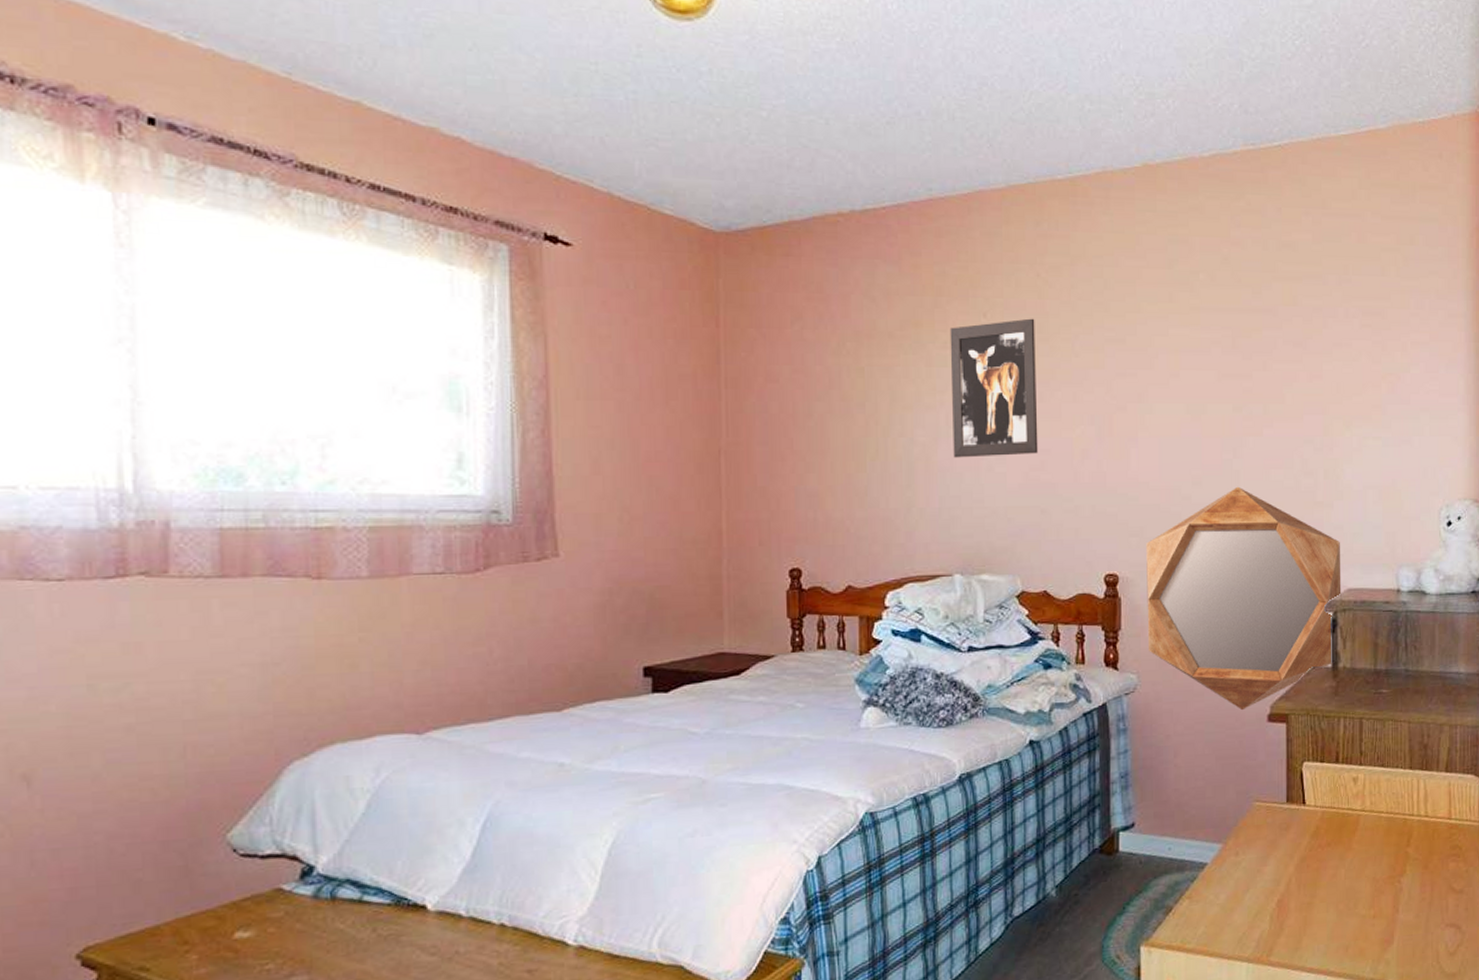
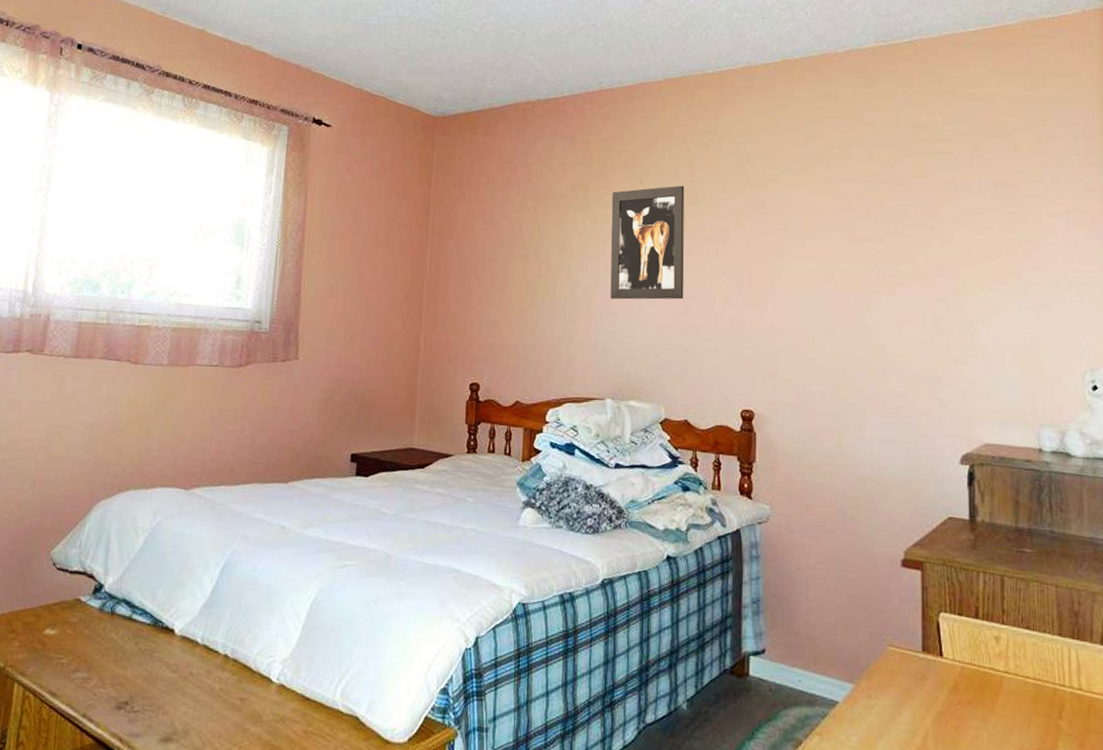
home mirror: present [1146,486,1342,711] -> none [781,338,978,553]

